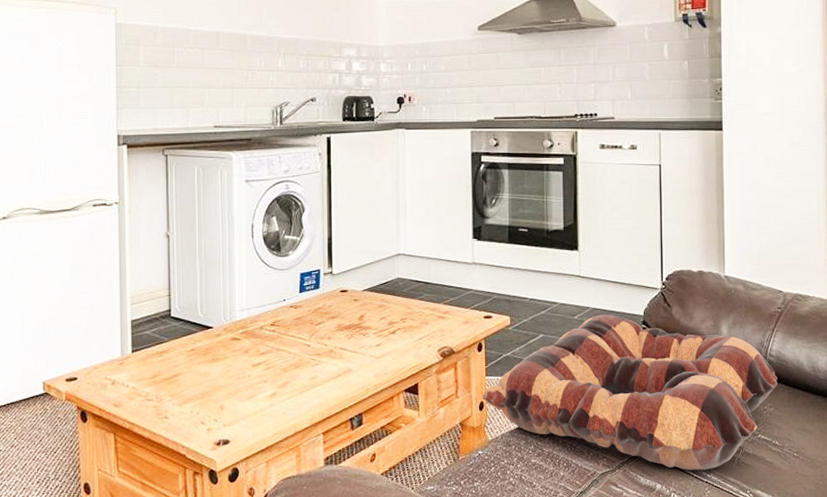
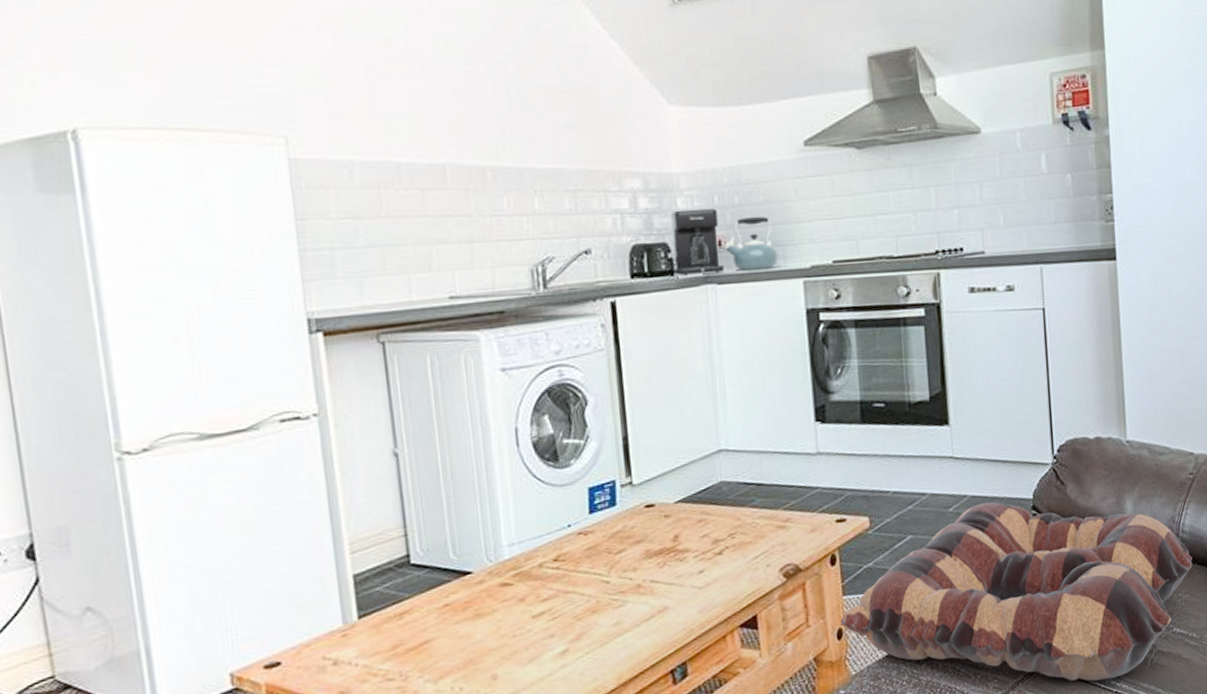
coffee maker: none [375,73,411,122] -> present [671,208,724,277]
kettle: none [412,80,453,120] -> present [723,216,779,271]

